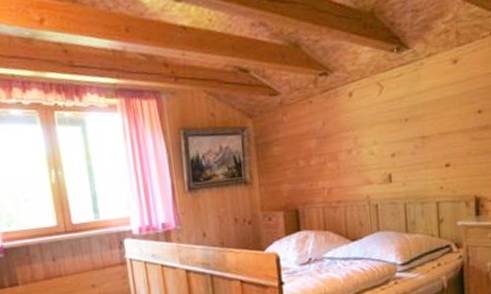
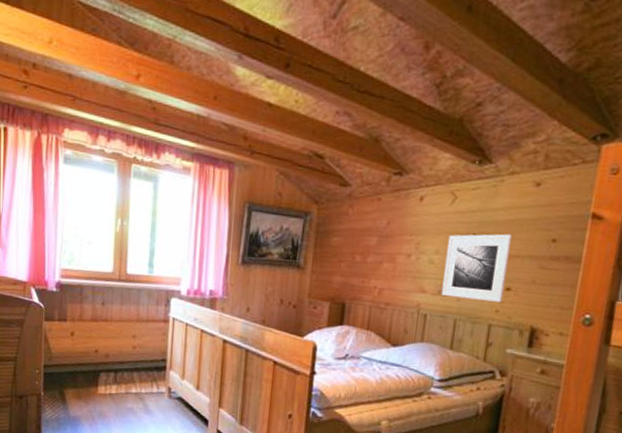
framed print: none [383,113,445,184] -> present [441,234,512,302]

